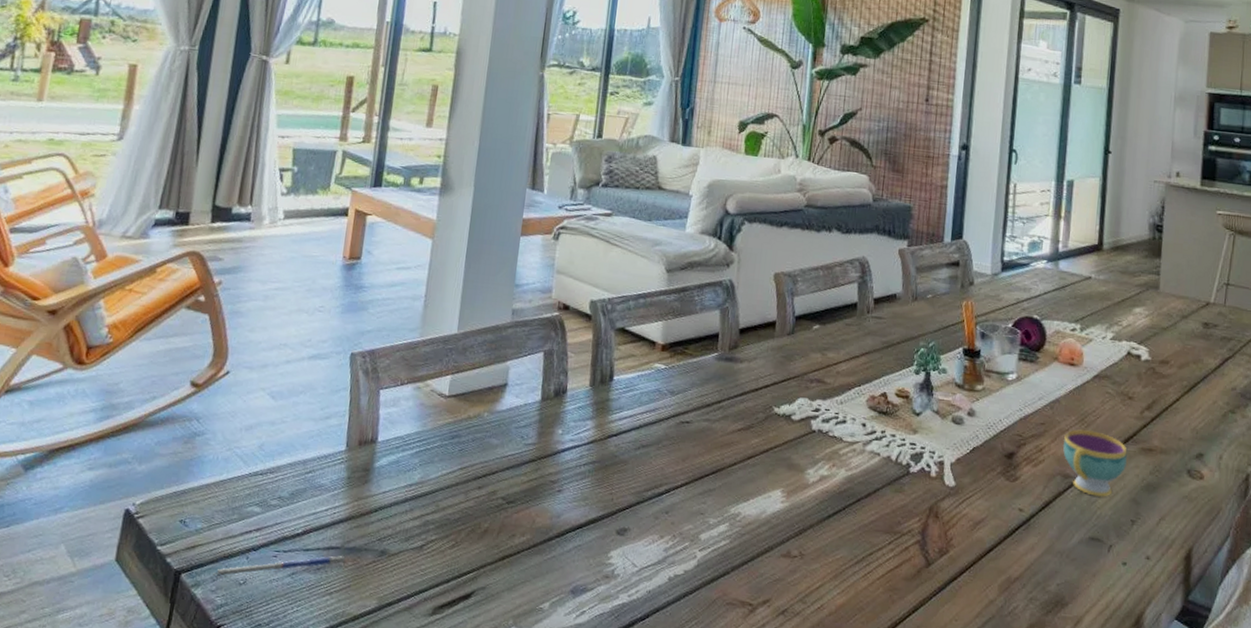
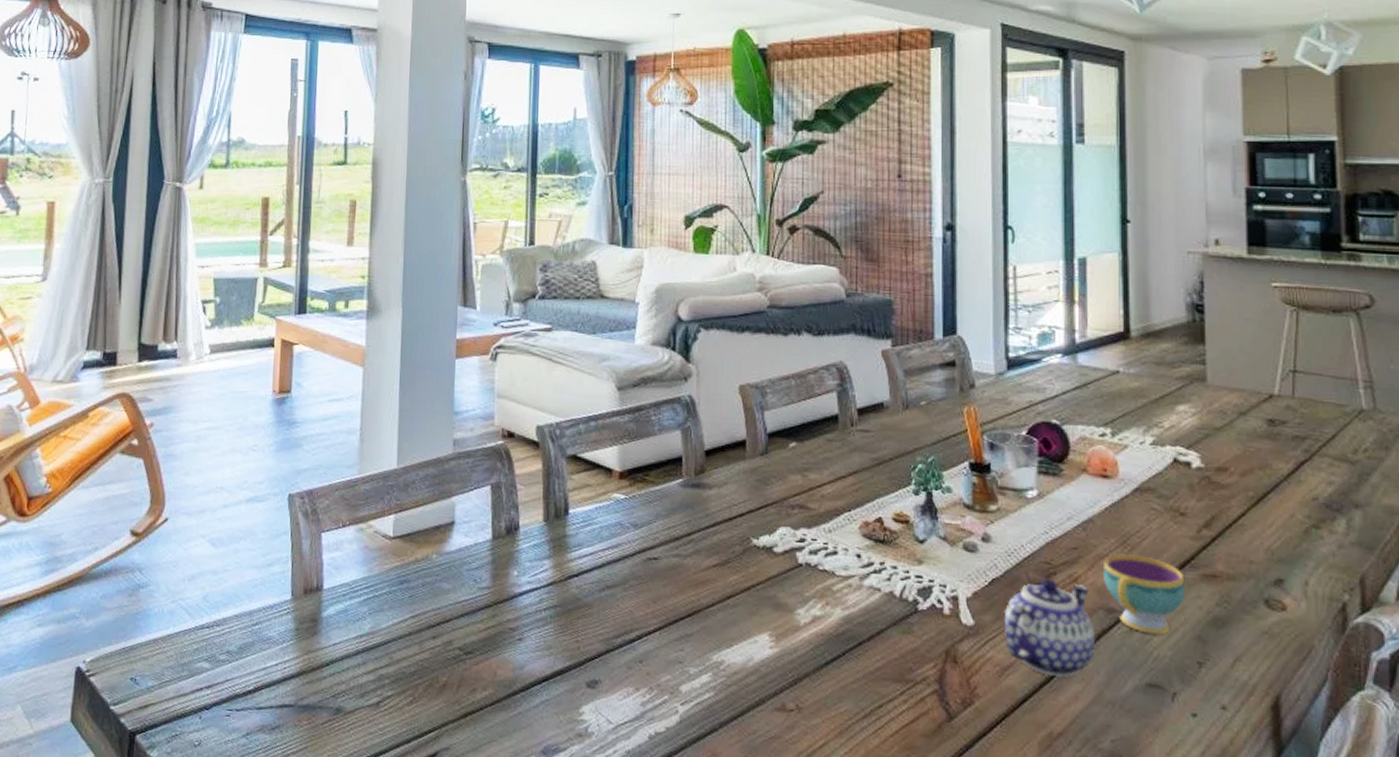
pen: present [213,556,346,579] -> none [167,714,300,740]
teapot: none [979,448,1053,531] -> present [1003,578,1096,677]

